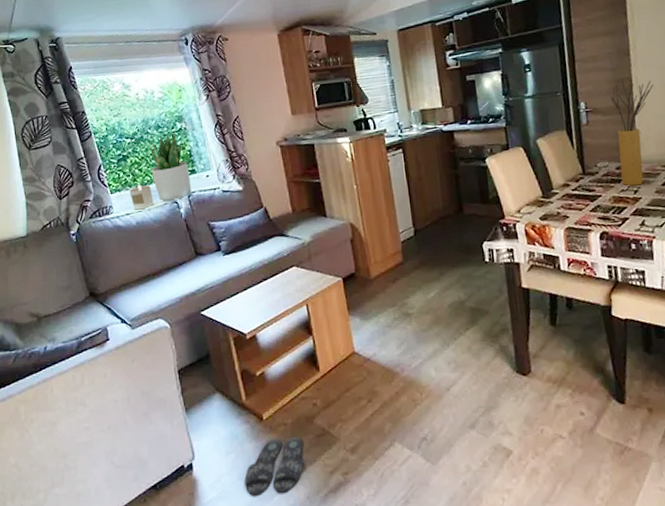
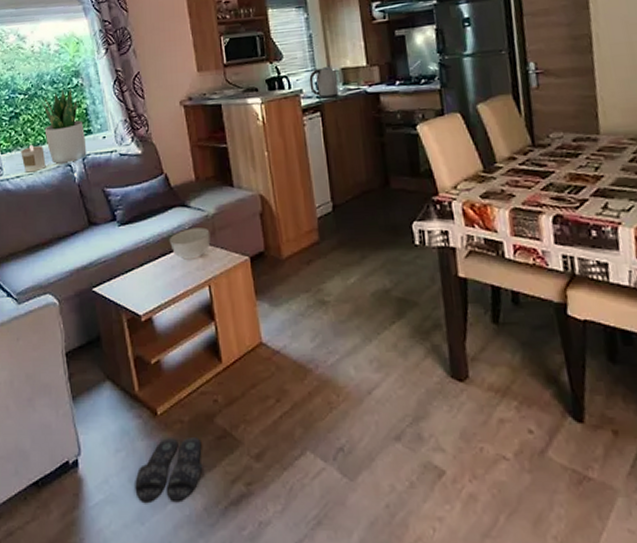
bowl: none [269,254,307,284] -> present [169,227,211,261]
kettle: none [392,109,419,137] -> present [309,67,340,99]
vase: present [610,79,654,186] -> none [565,35,619,162]

